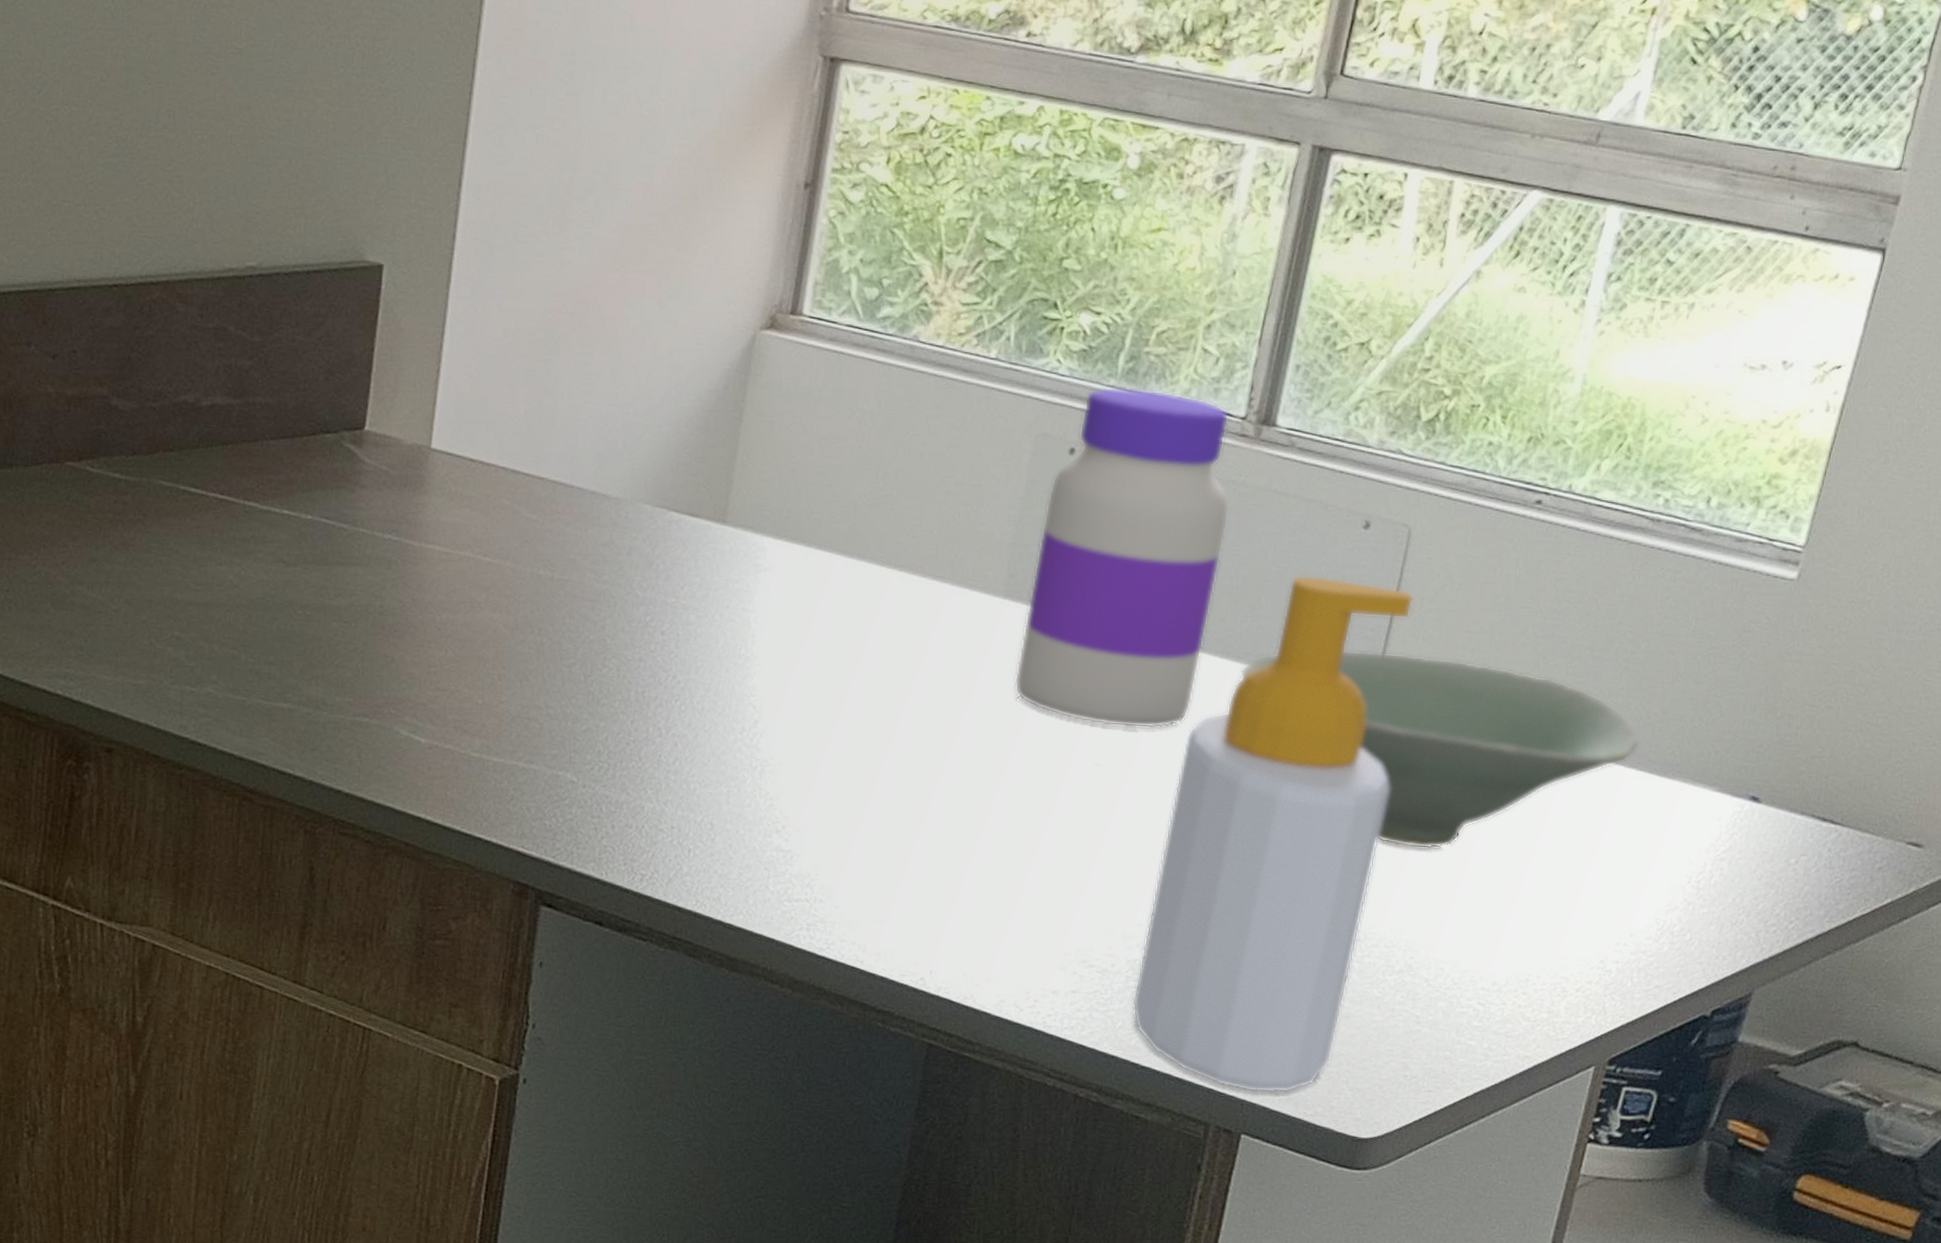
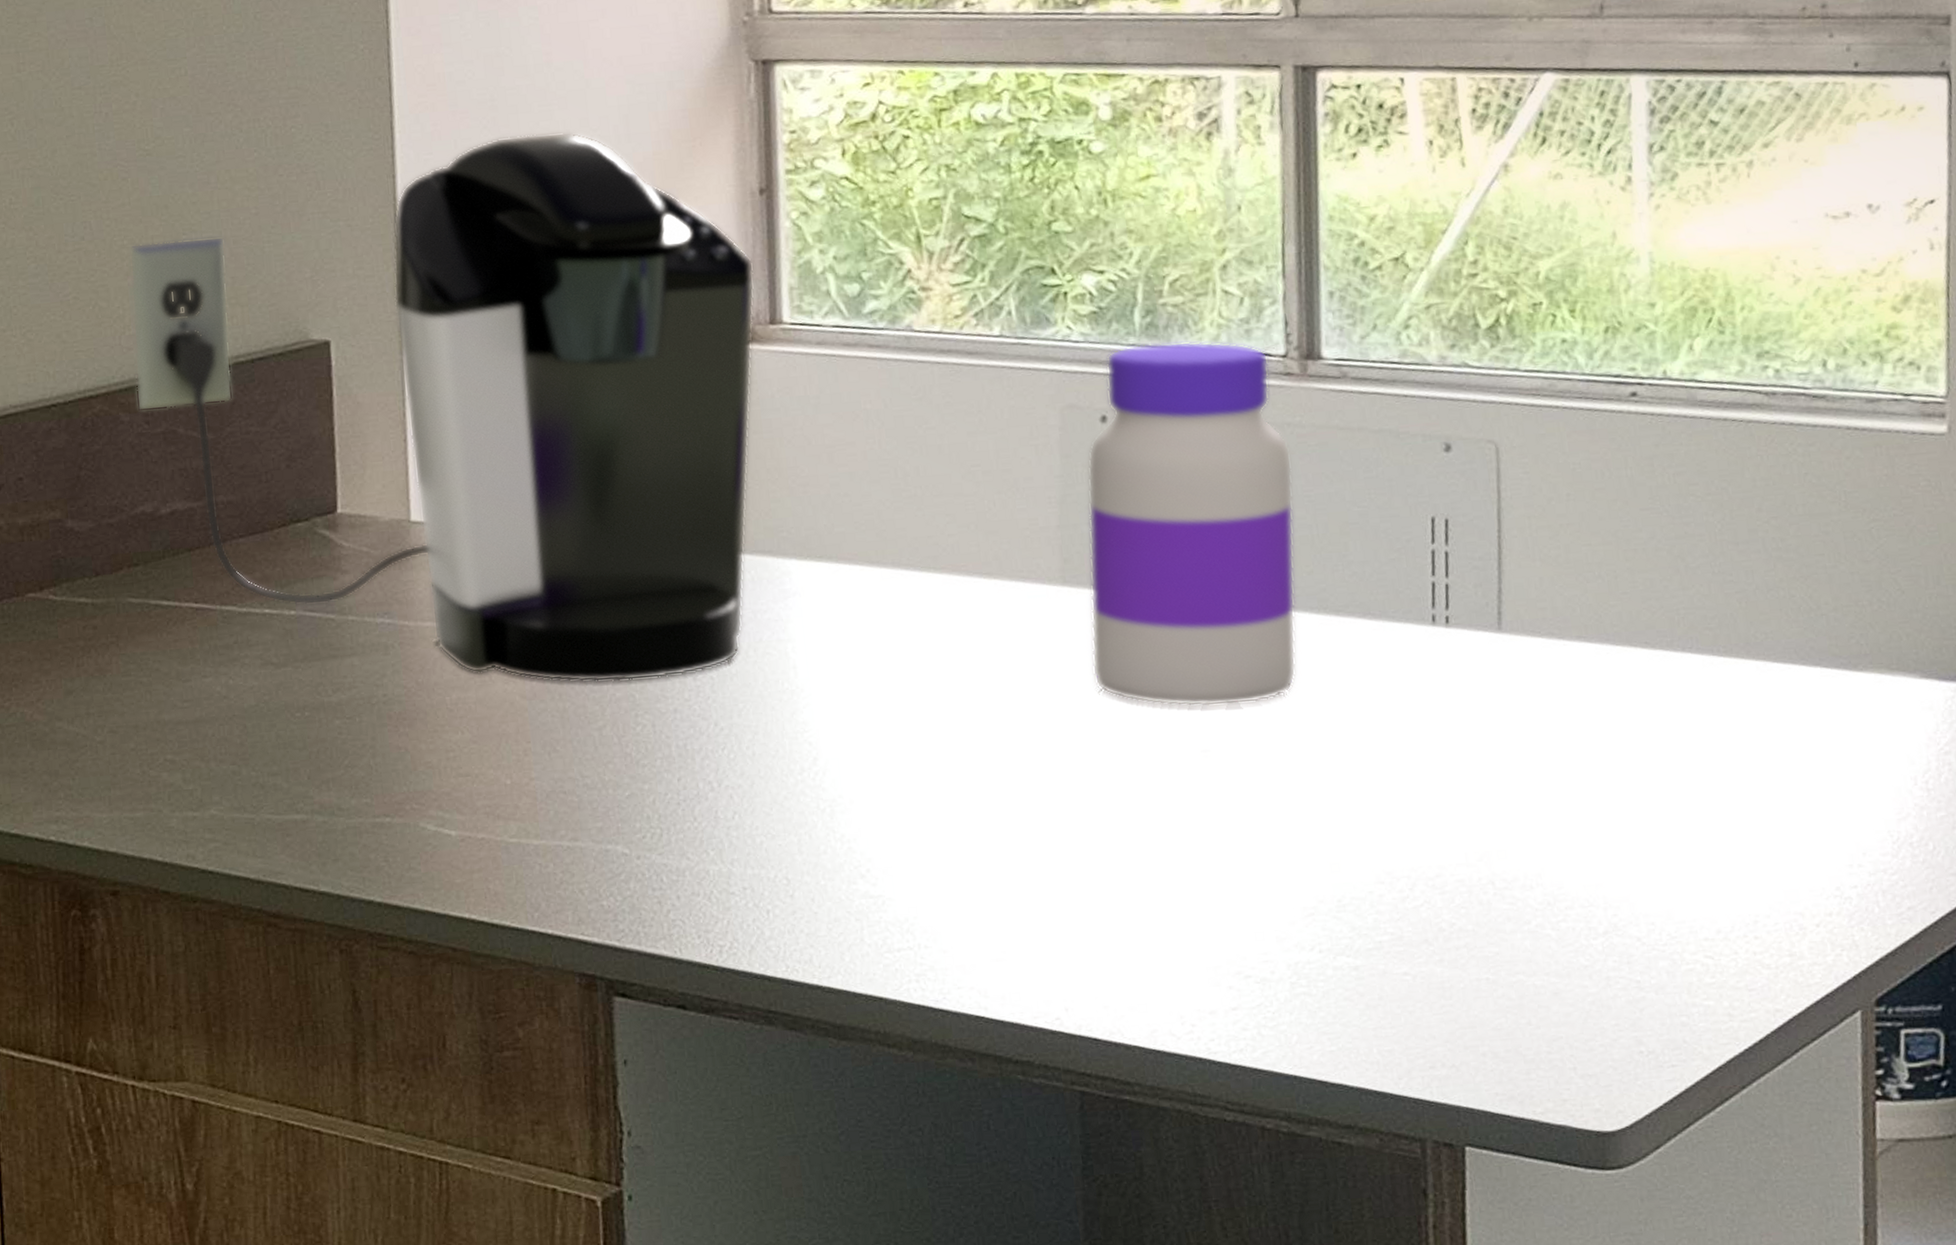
coffee maker: none [194,92,786,629] -> present [129,132,755,683]
soap bottle: present [1132,575,1414,1094] -> none [1297,509,1550,1097]
bowl: present [1240,649,1640,850] -> none [1343,577,1817,792]

